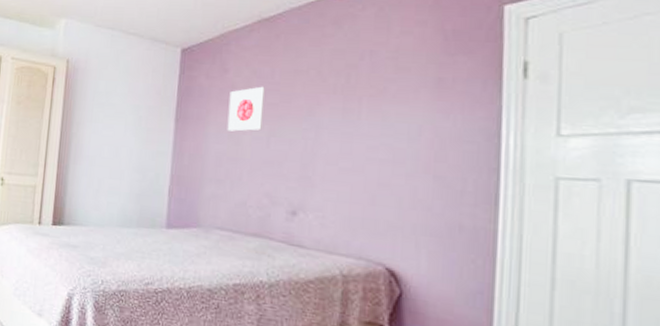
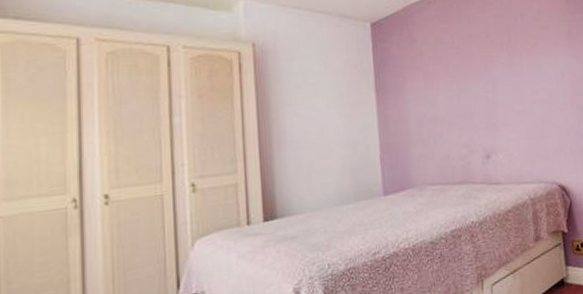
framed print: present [227,86,265,132] -> none [420,51,452,94]

